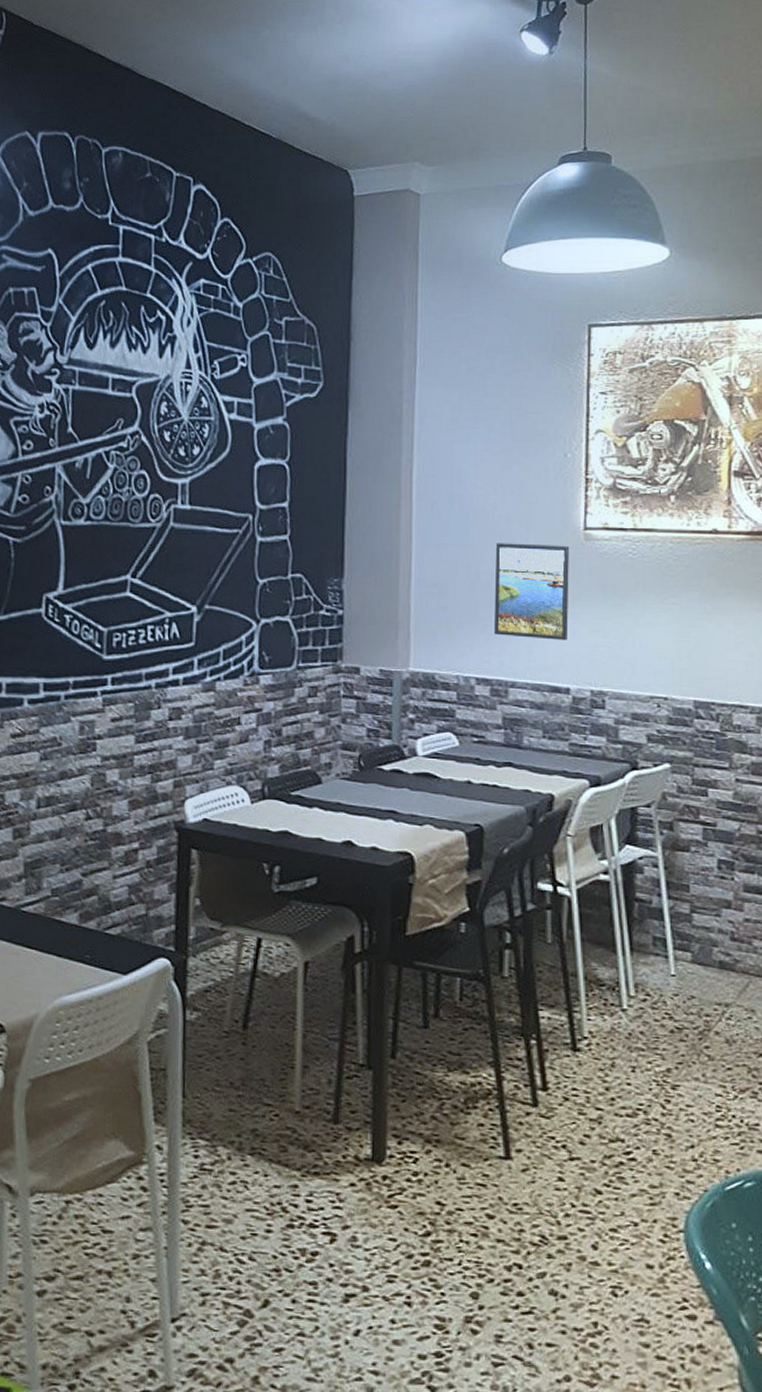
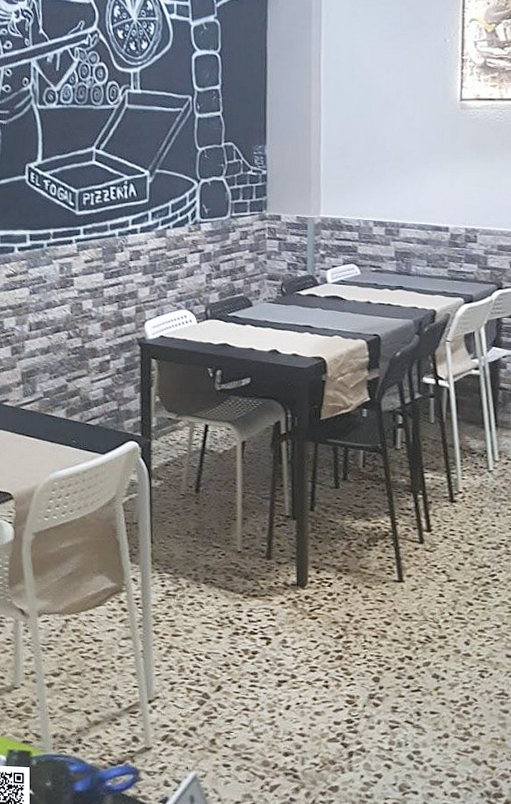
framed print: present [494,543,569,640] -> none [388,113,448,189]

